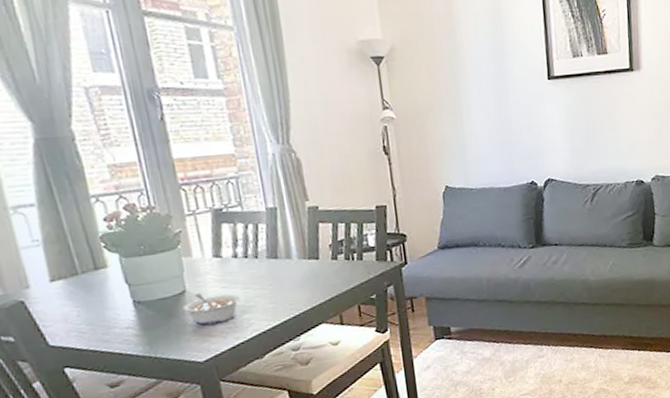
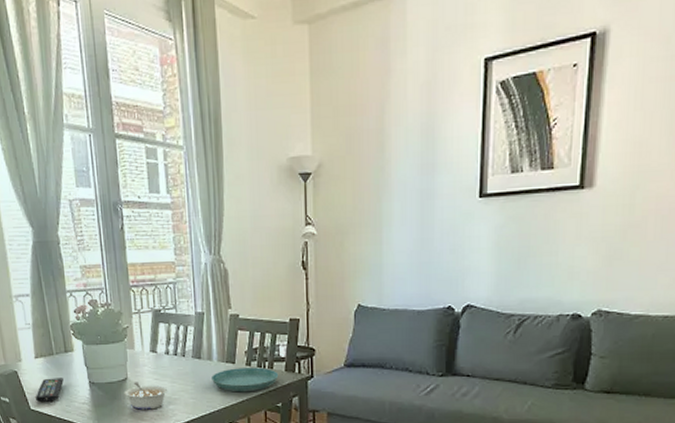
remote control: none [55,301,96,335] -> present [36,378,64,402]
saucer: none [292,260,370,290] -> present [212,367,279,393]

